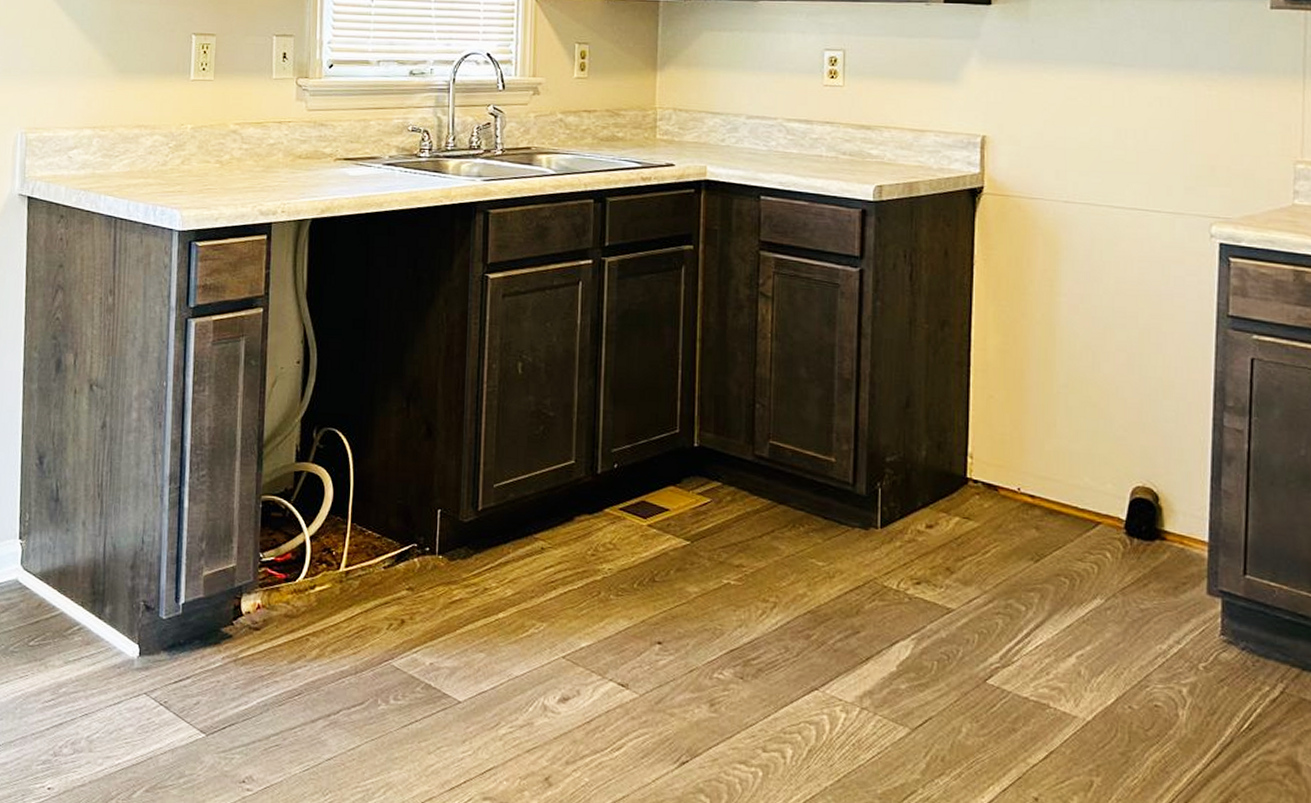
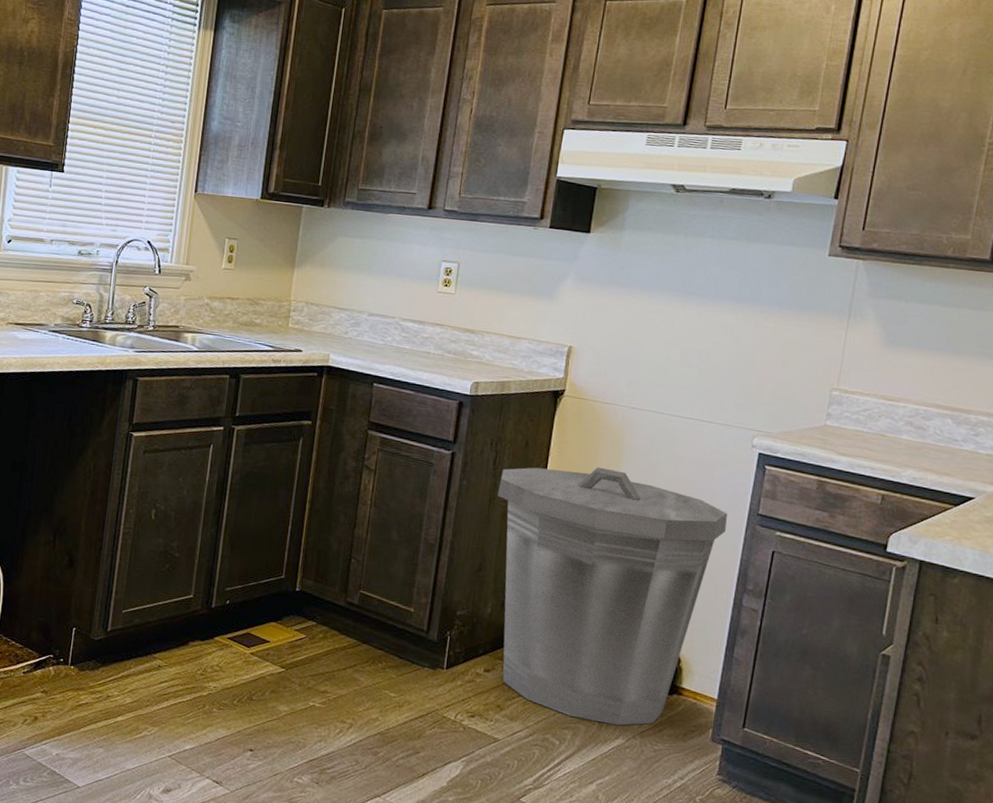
trash can: none [919,274,1192,583] -> present [498,467,728,726]

